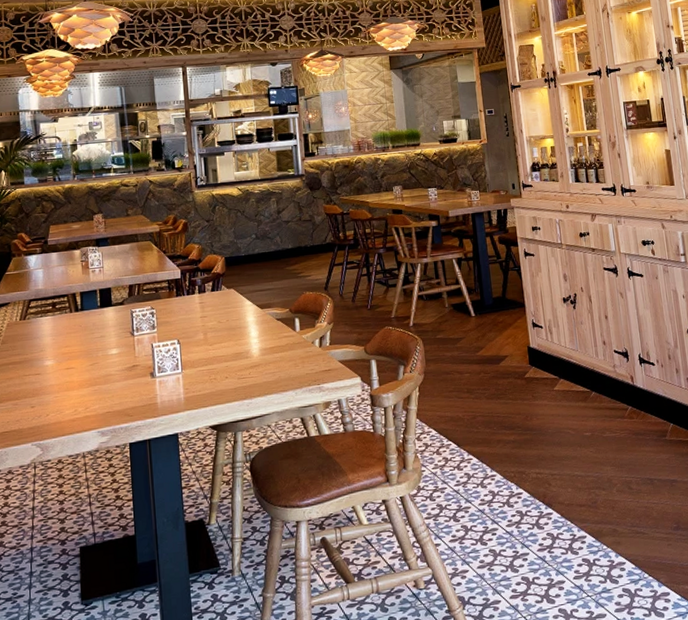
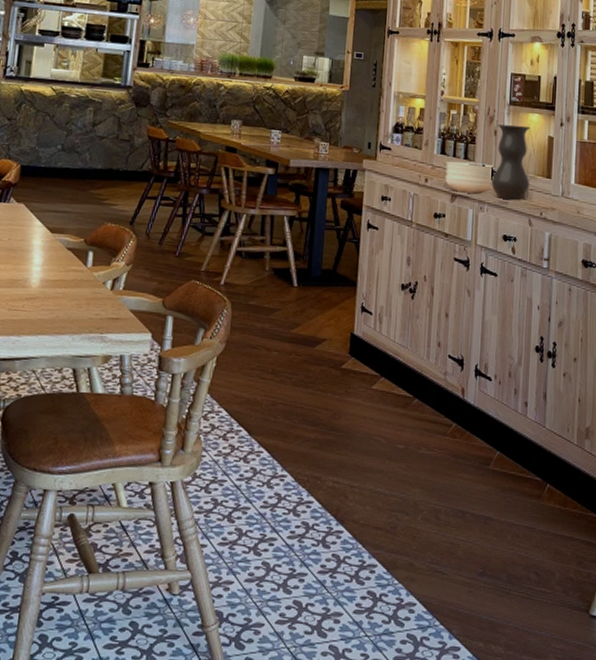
bowl: none [581,183,626,212] -> present [444,161,496,195]
vase: none [620,144,657,211] -> present [491,124,531,201]

